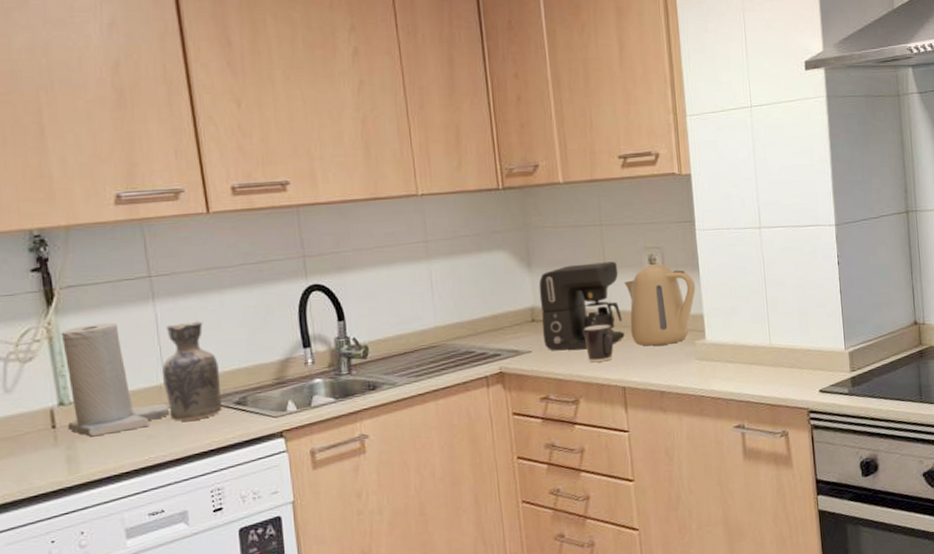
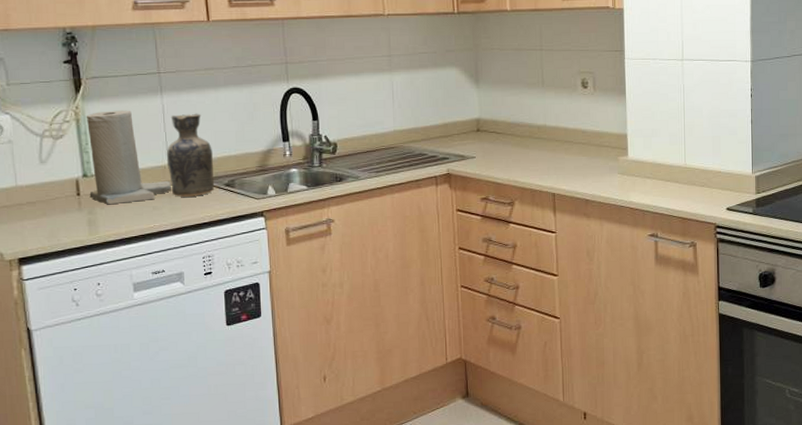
coffee maker: present [538,261,625,351] -> none [484,83,557,159]
mug: present [583,324,613,363] -> none [521,137,546,171]
kettle: present [624,263,696,346] -> none [559,86,622,159]

